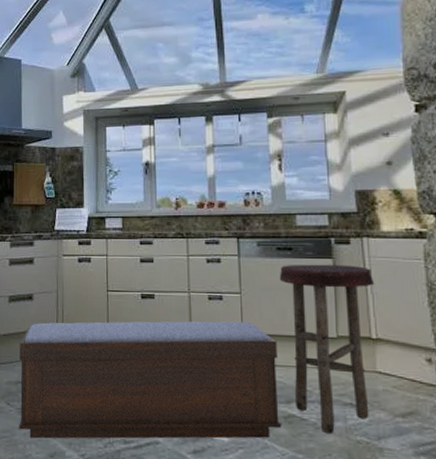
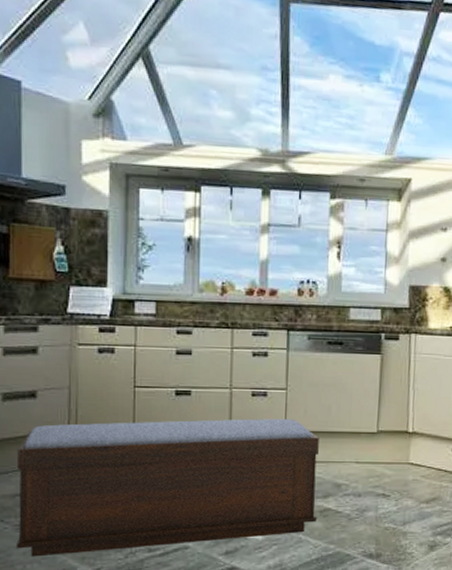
stool: present [279,264,374,433] -> none [327,359,416,523]

